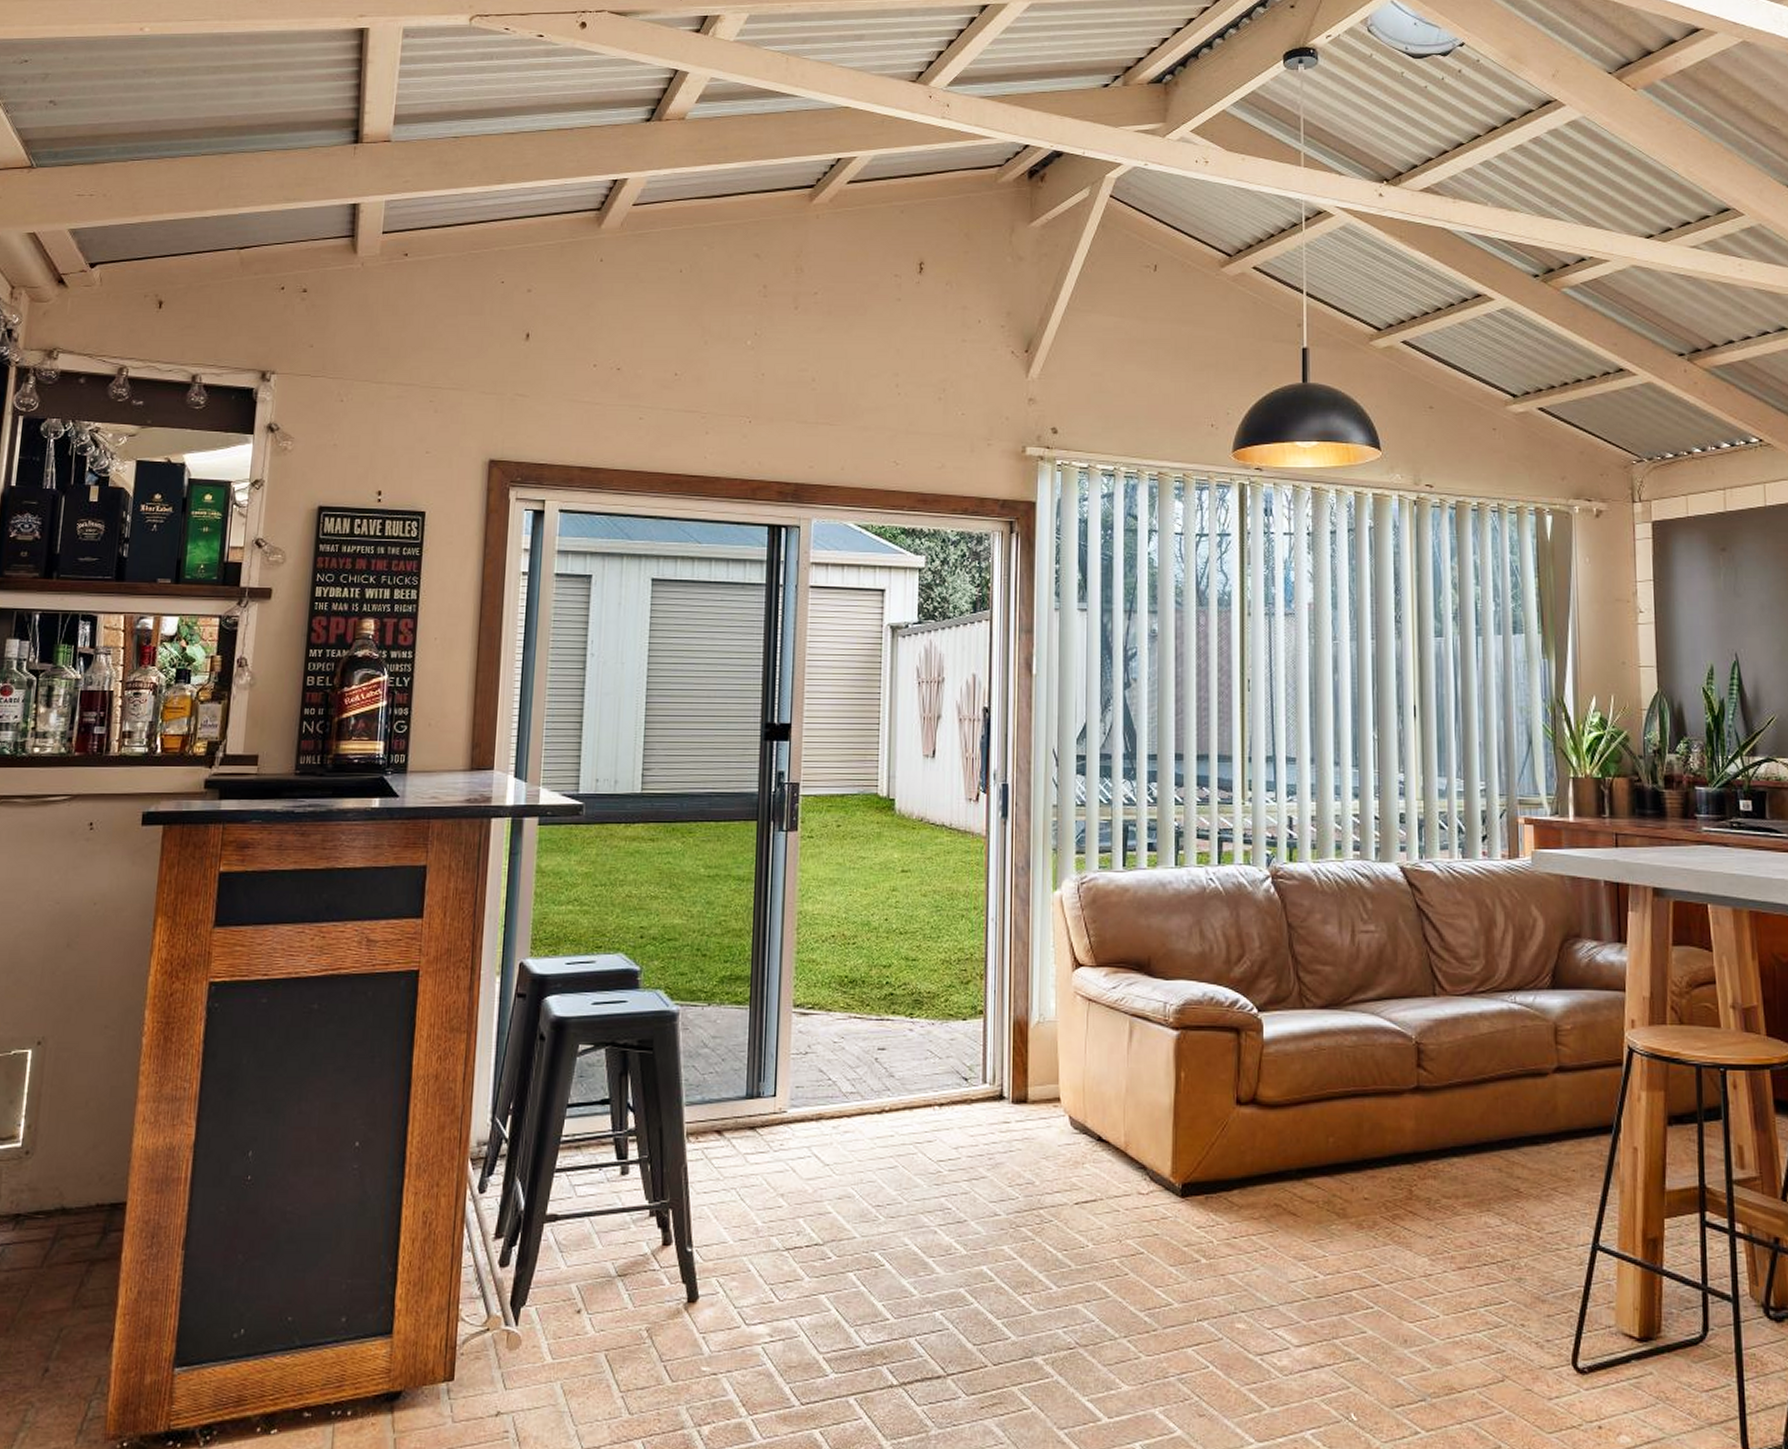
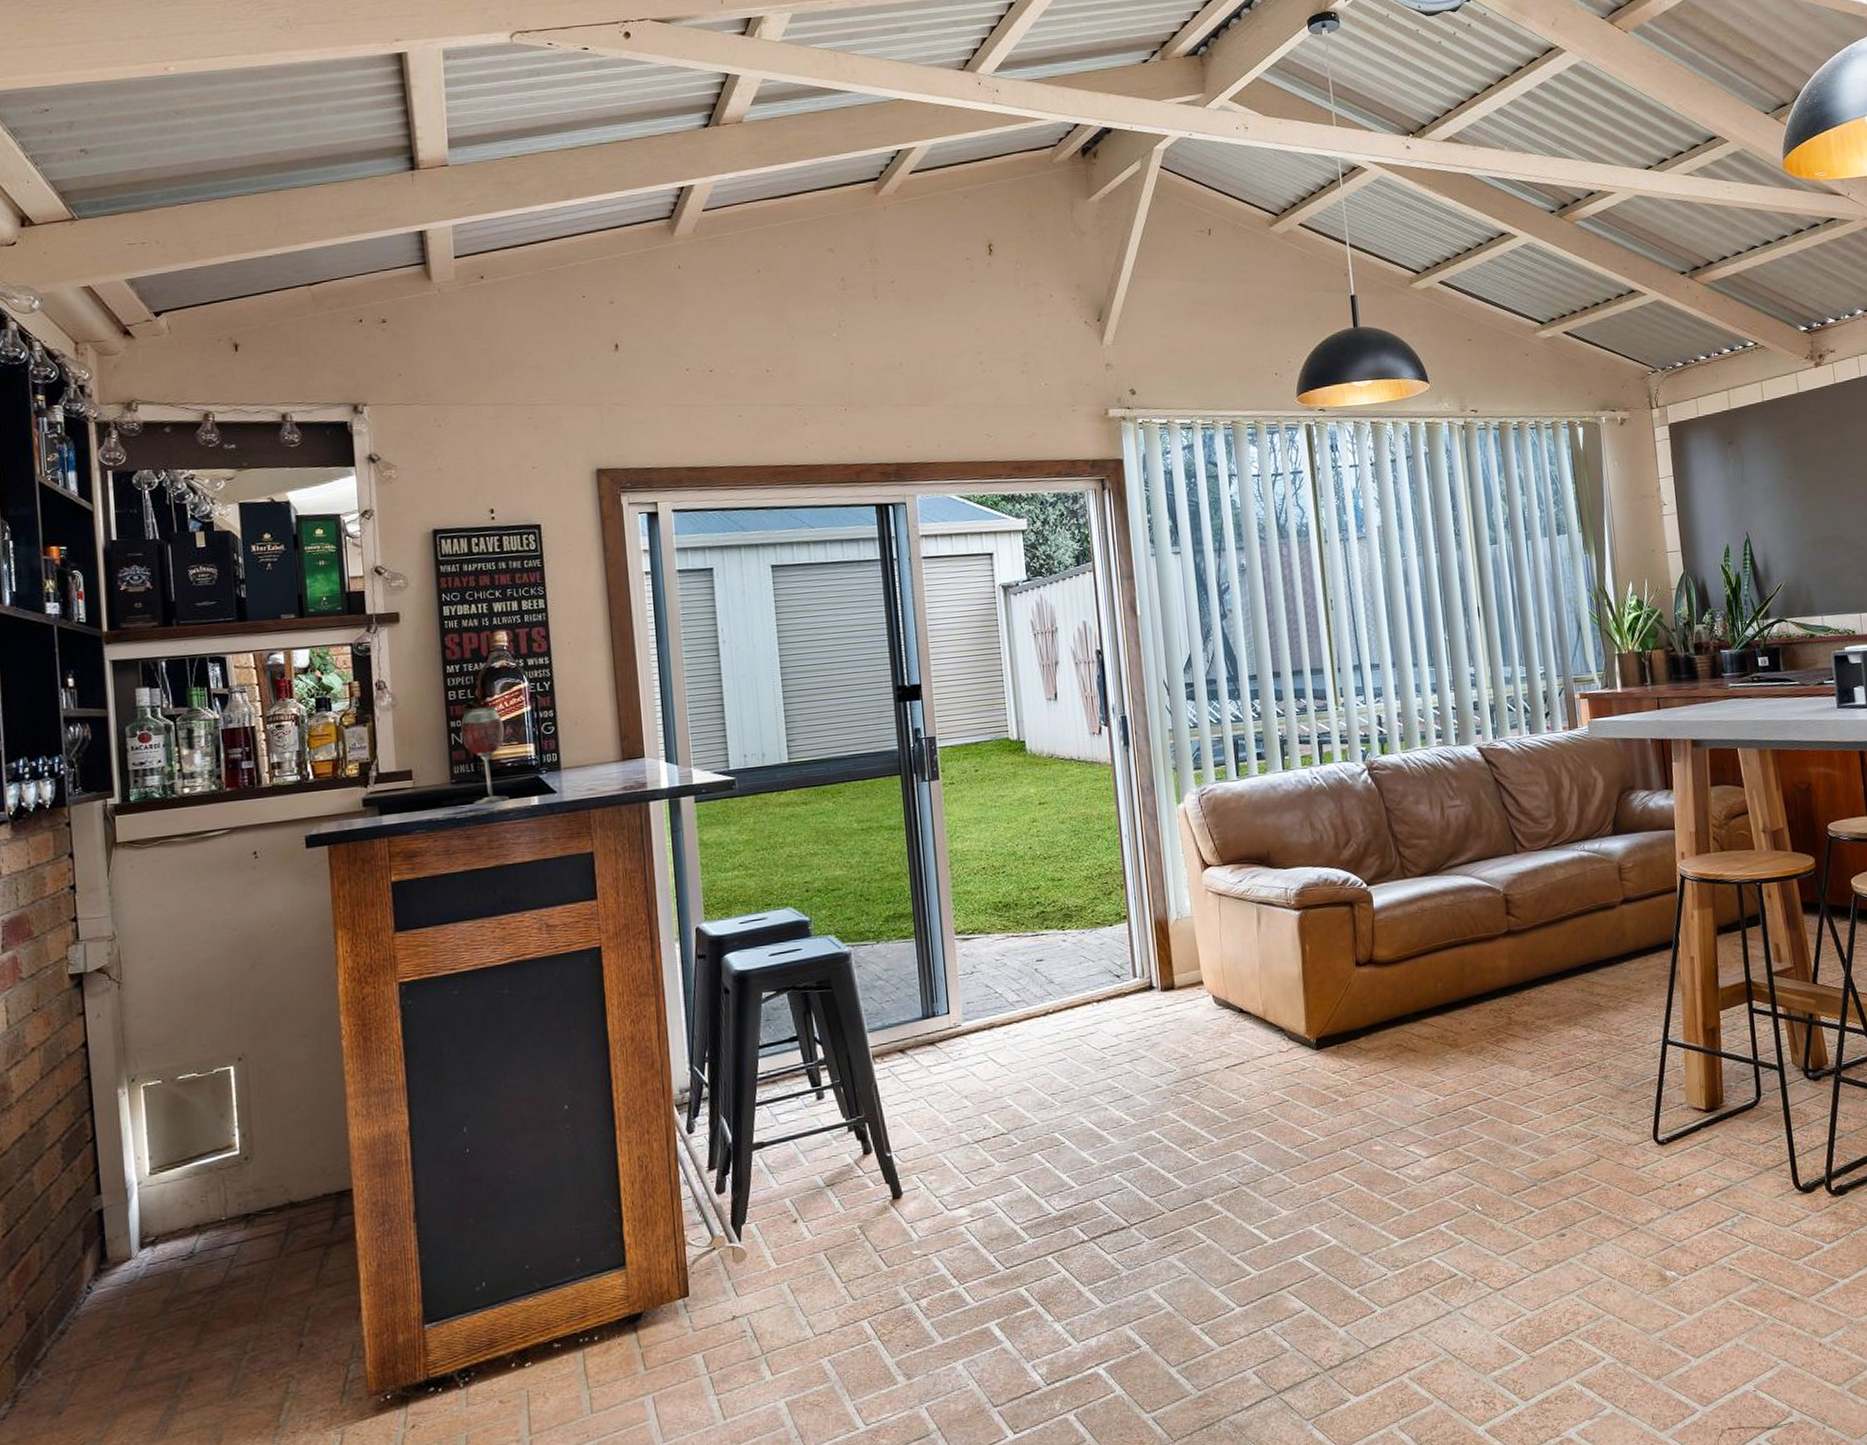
wineglass: none [312,696,357,801] -> present [460,705,509,805]

